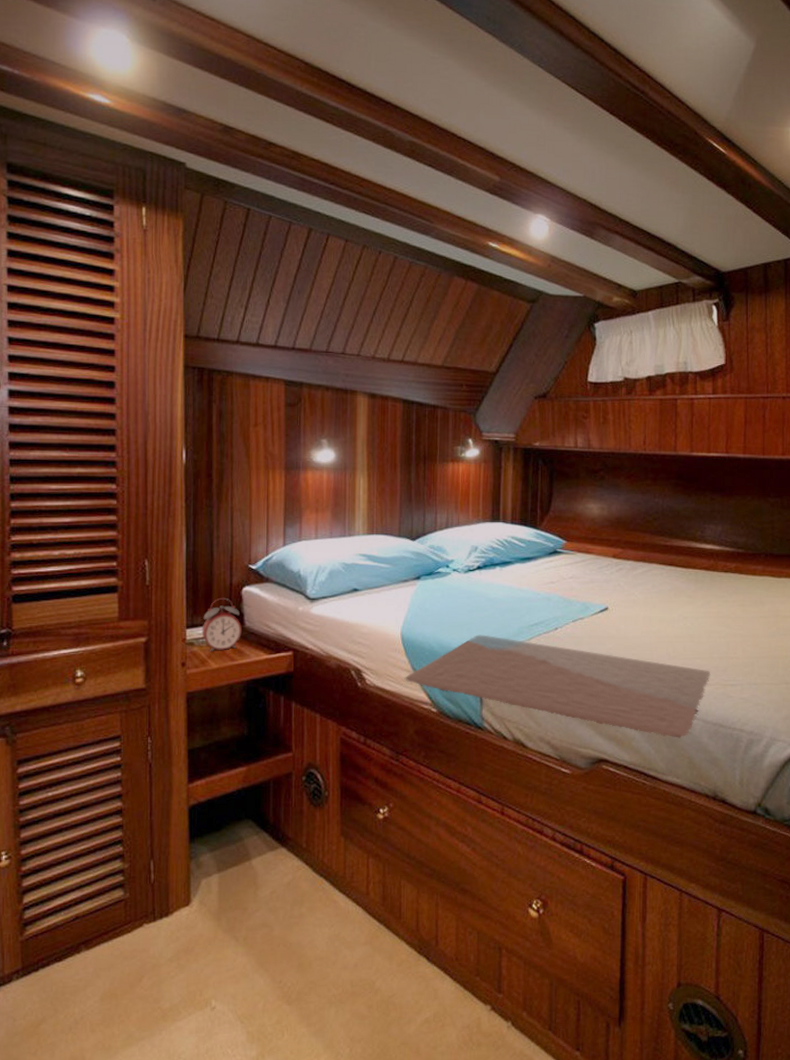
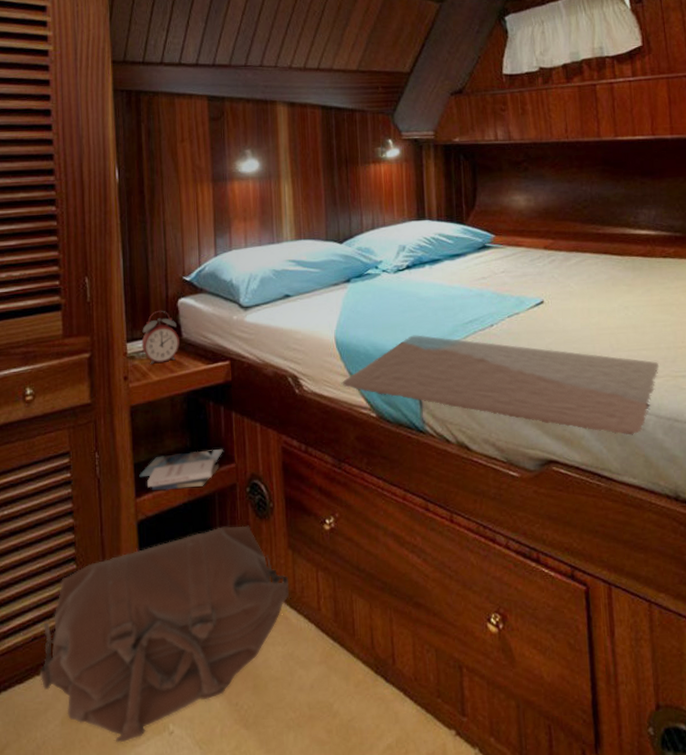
duffel bag: none [80,813,339,1018] -> present [39,525,289,743]
magazine: none [193,737,281,764] -> present [139,448,223,478]
books: none [201,746,276,777] -> present [147,458,219,490]

